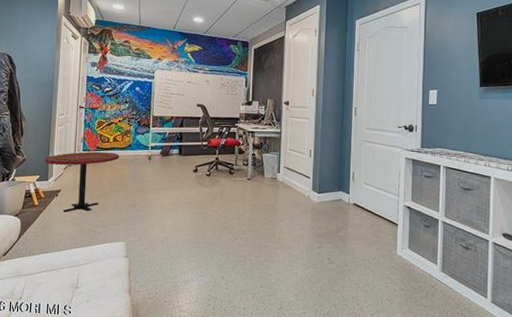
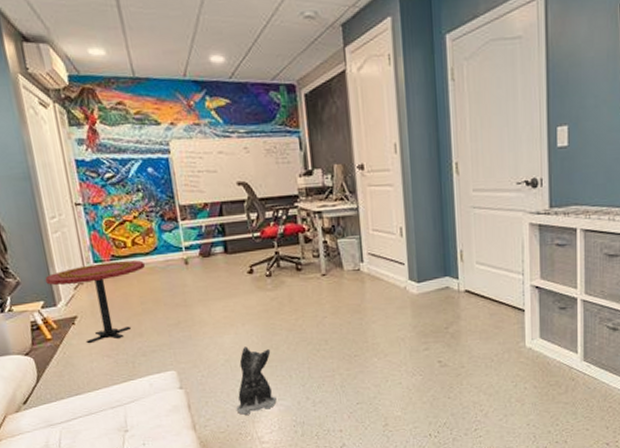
plush toy: none [165,229,200,285] -> present [236,347,277,415]

